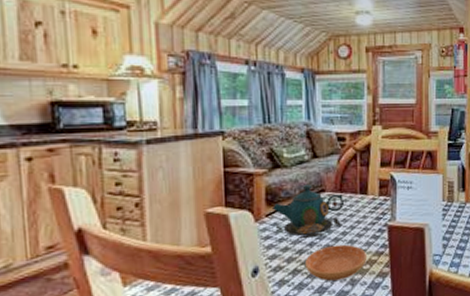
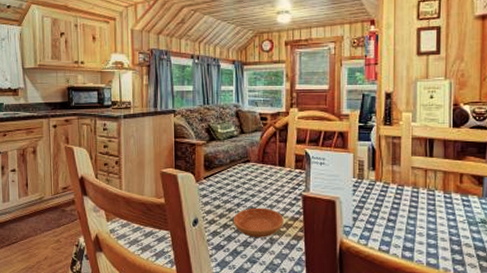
teapot: present [273,185,344,238] -> none [209,156,265,199]

